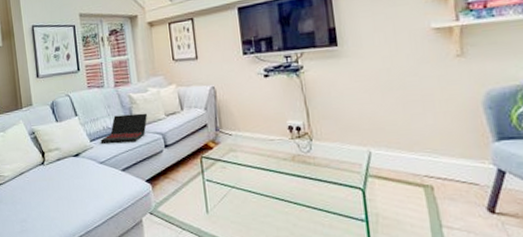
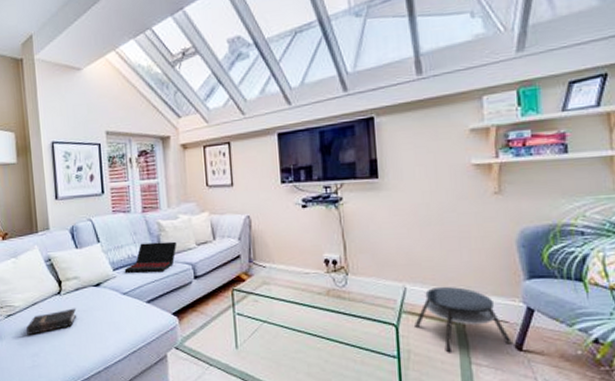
hardback book: none [15,177,60,202] -> present [26,308,77,335]
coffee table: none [381,150,484,215] -> present [415,287,512,352]

